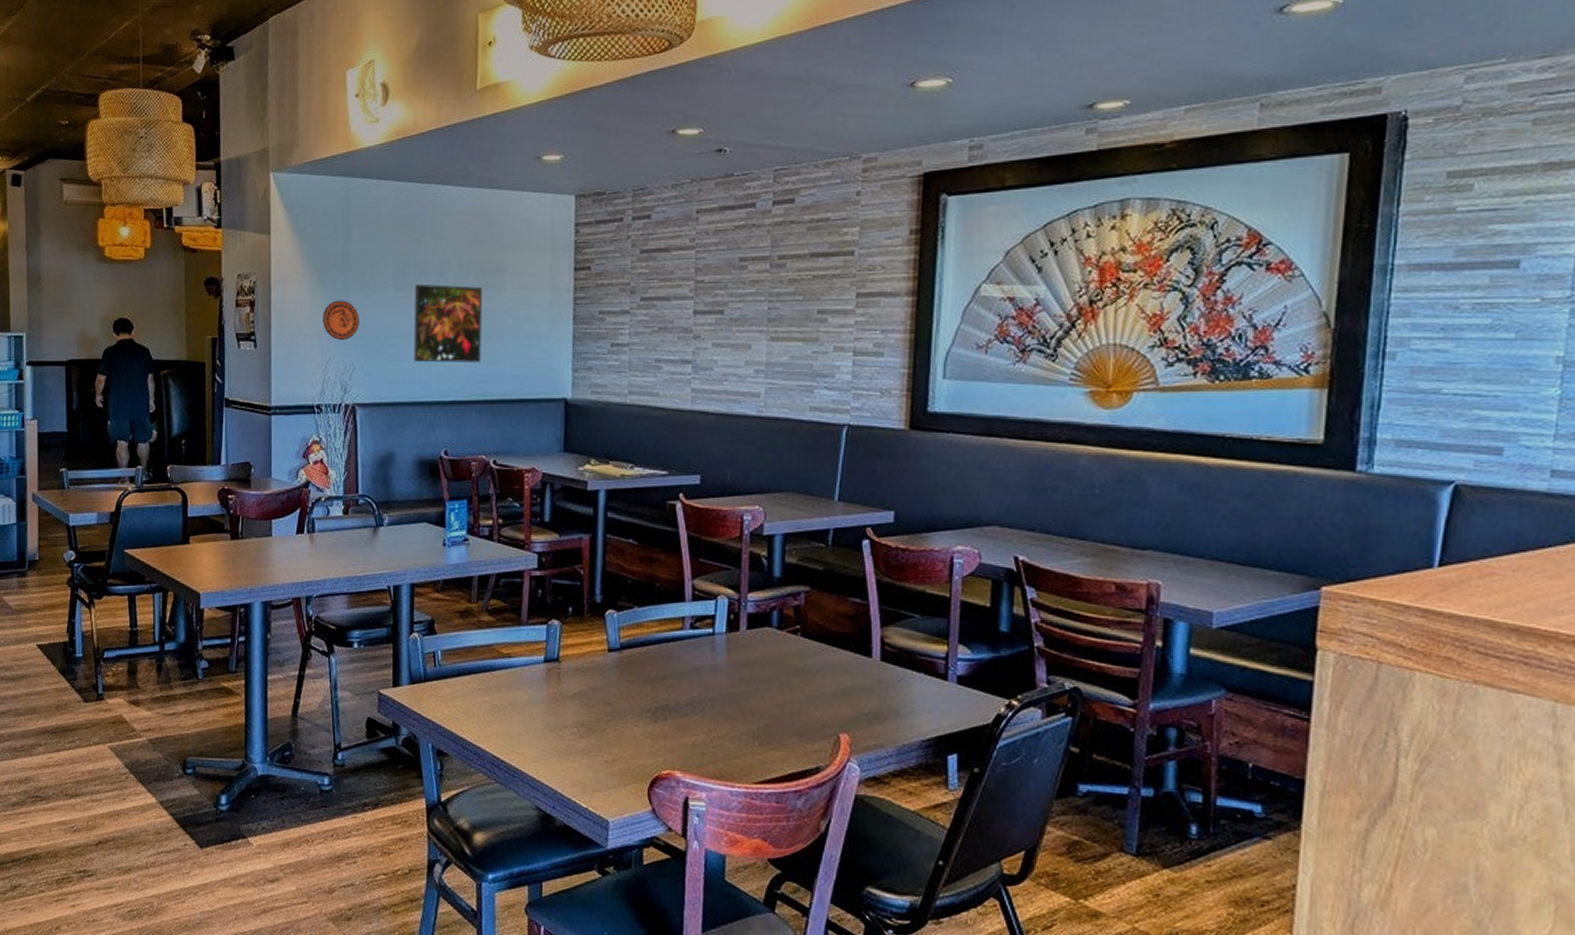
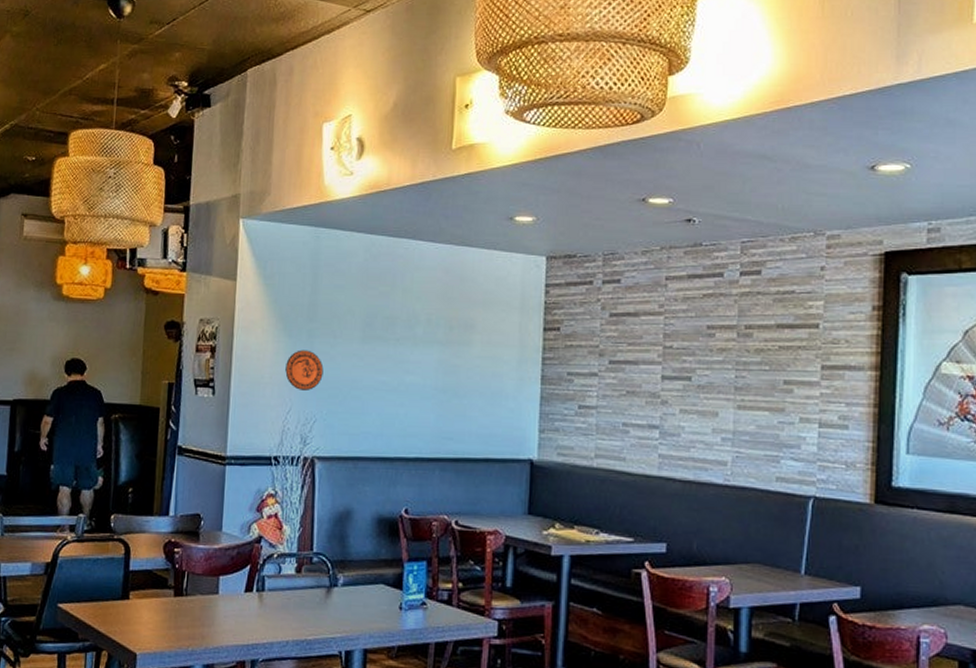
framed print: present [413,283,482,363] -> none [377,337,450,419]

